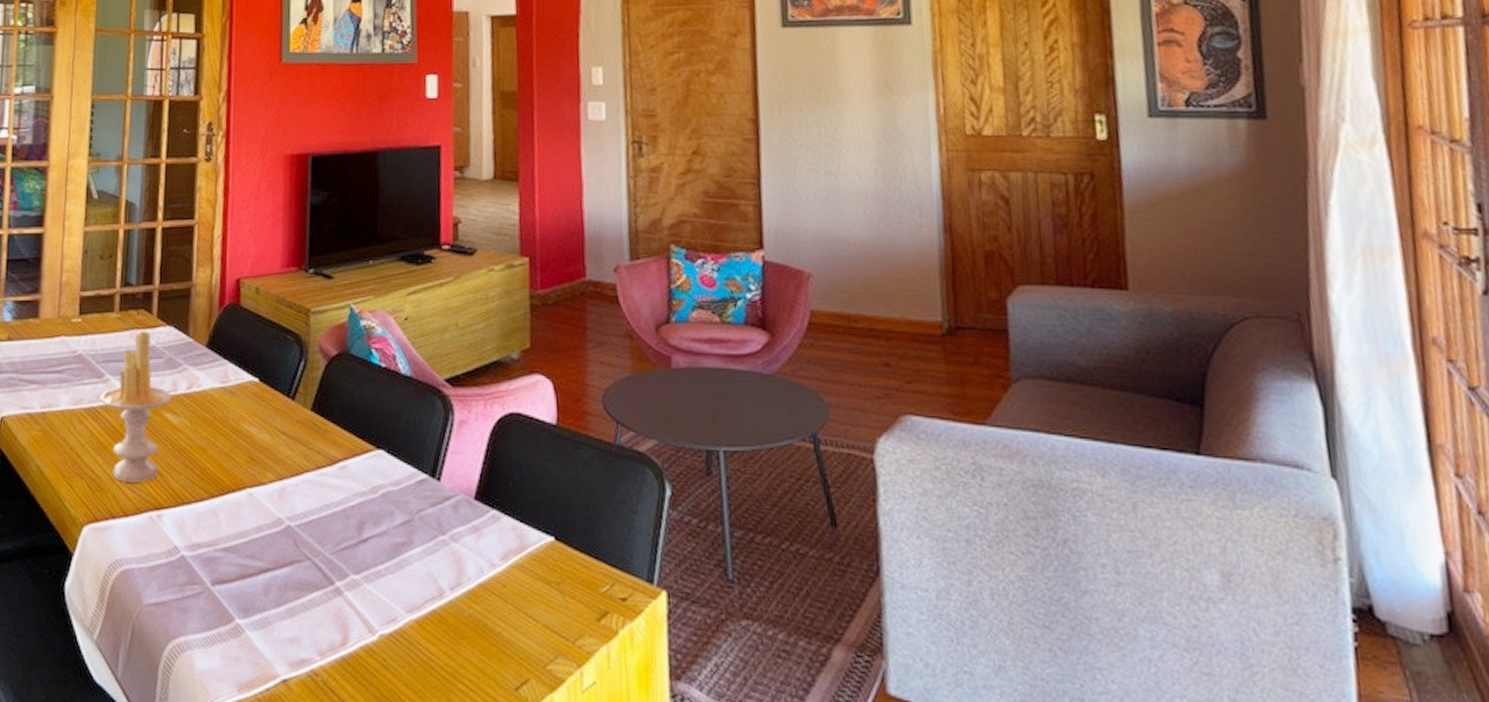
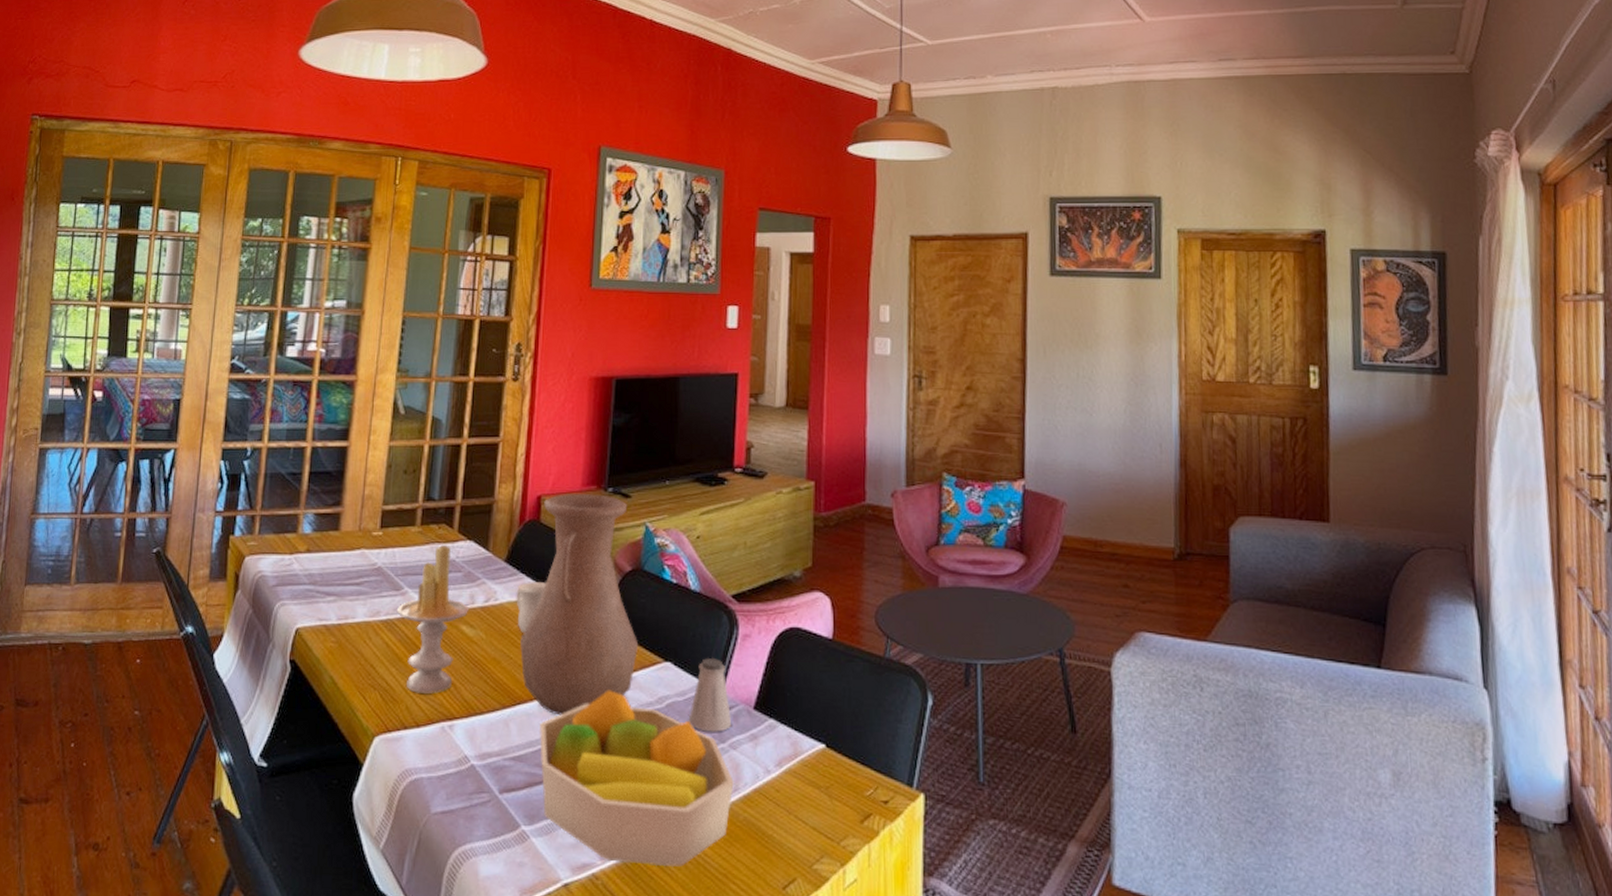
mug: none [219,367,250,420] -> present [516,582,547,633]
vase: none [226,274,349,505] -> present [520,493,639,716]
fruit bowl: none [250,479,457,664] -> present [540,690,734,867]
saltshaker: none [404,444,452,523] -> present [688,657,732,732]

